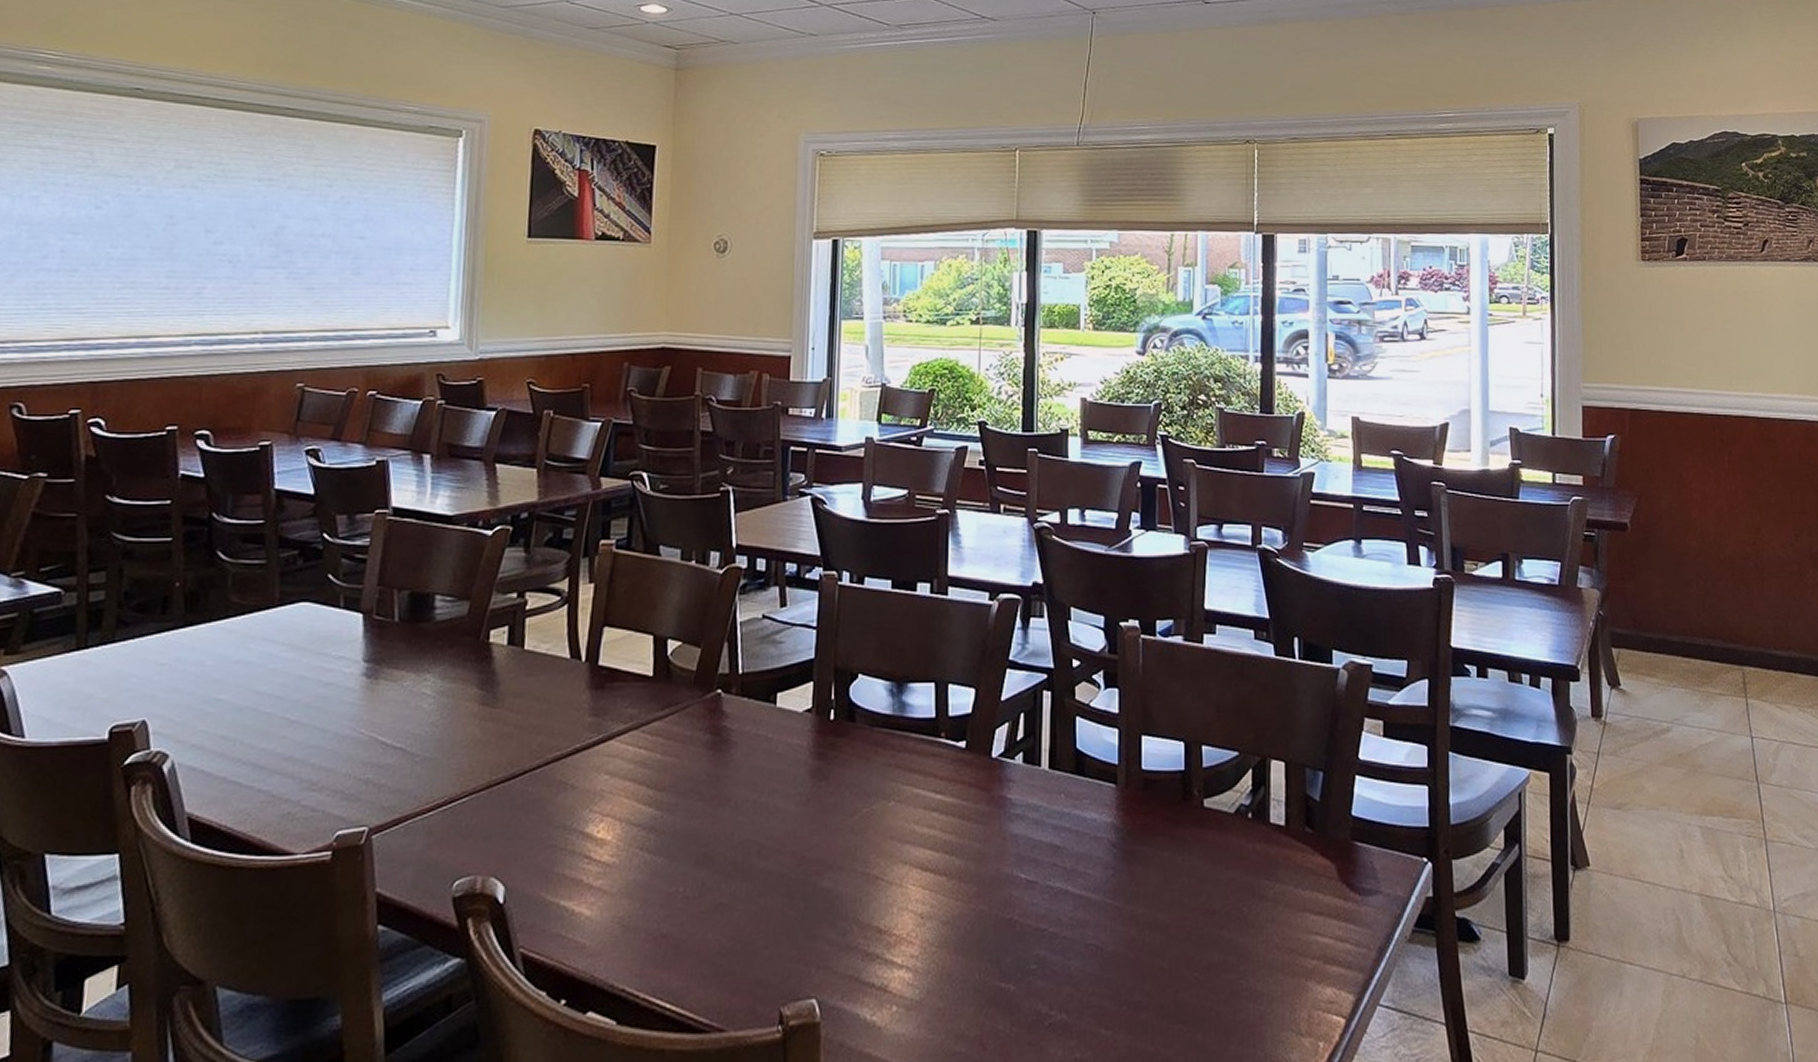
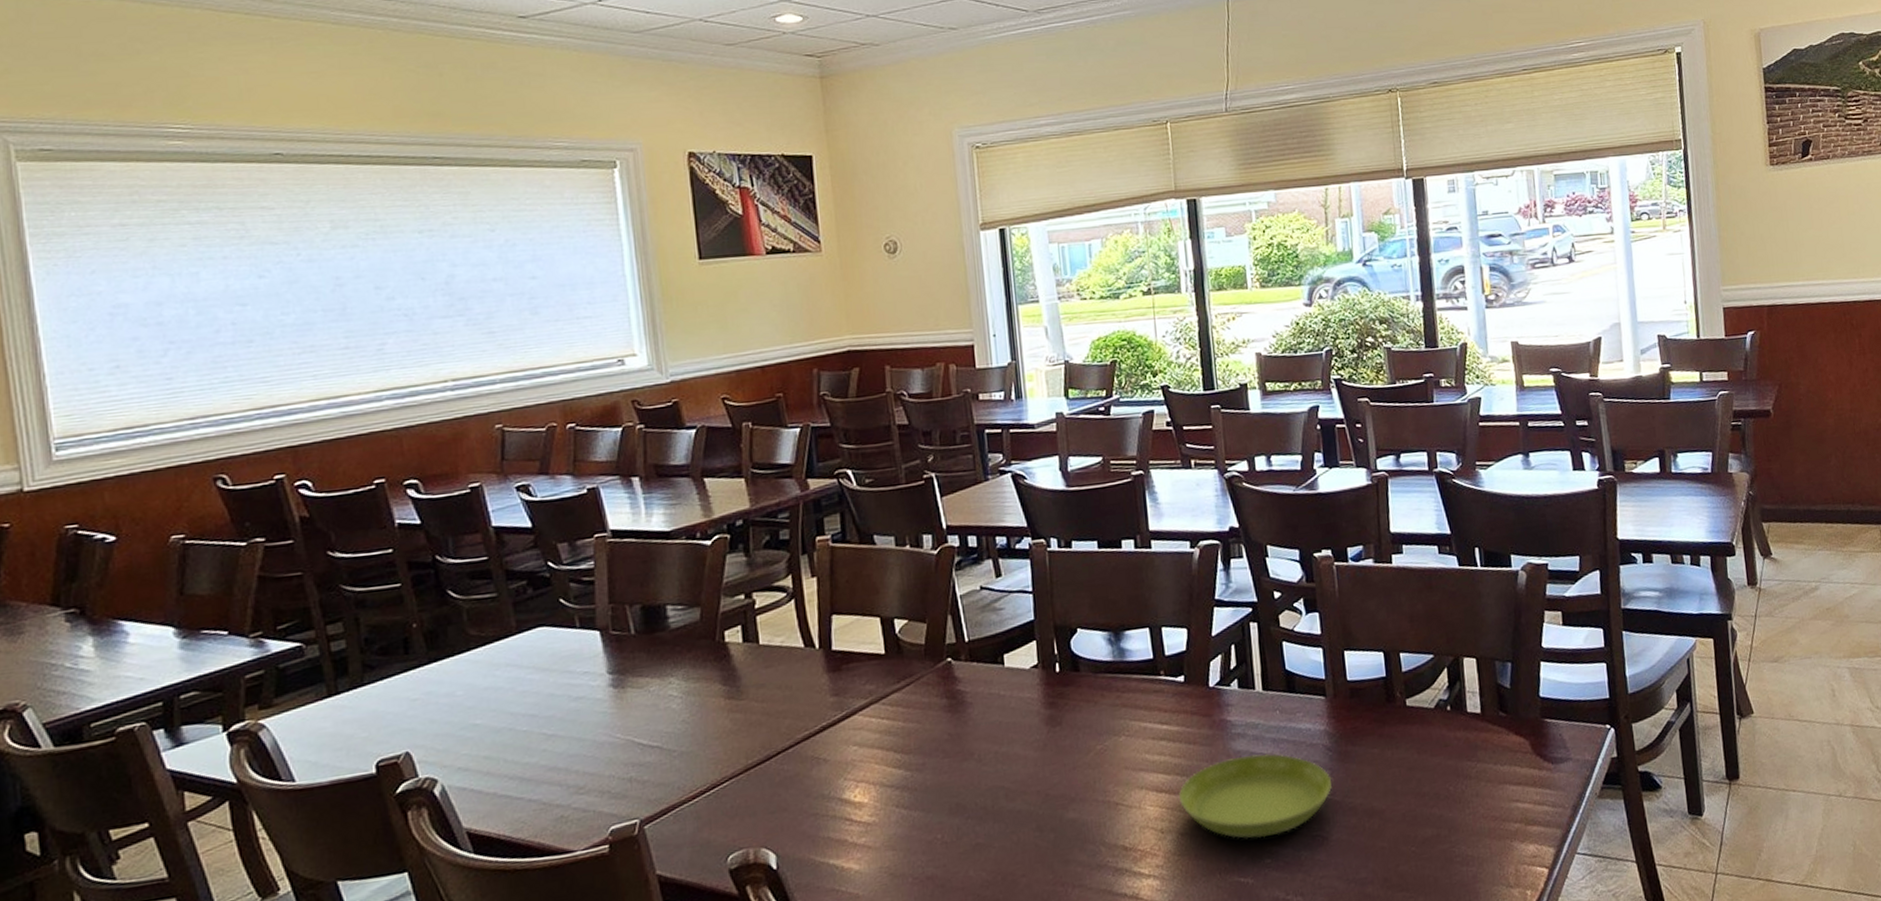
saucer: none [945,840,1114,939] -> present [1179,753,1332,839]

